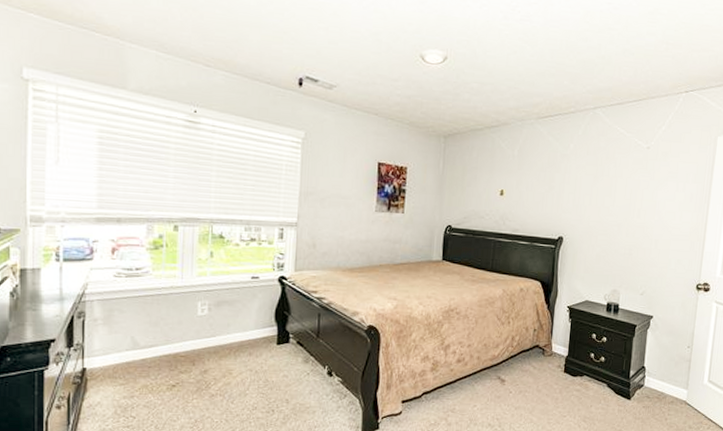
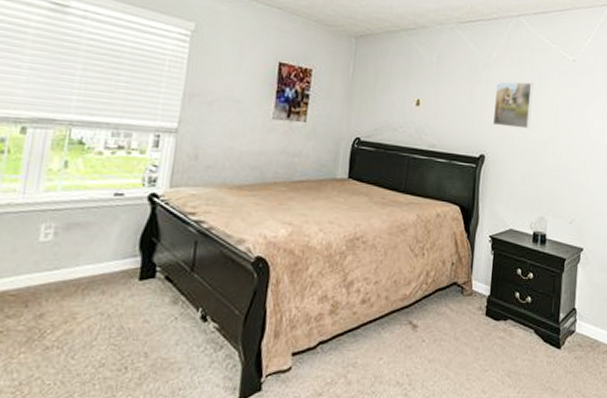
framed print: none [570,170,609,213] -> present [492,81,533,129]

